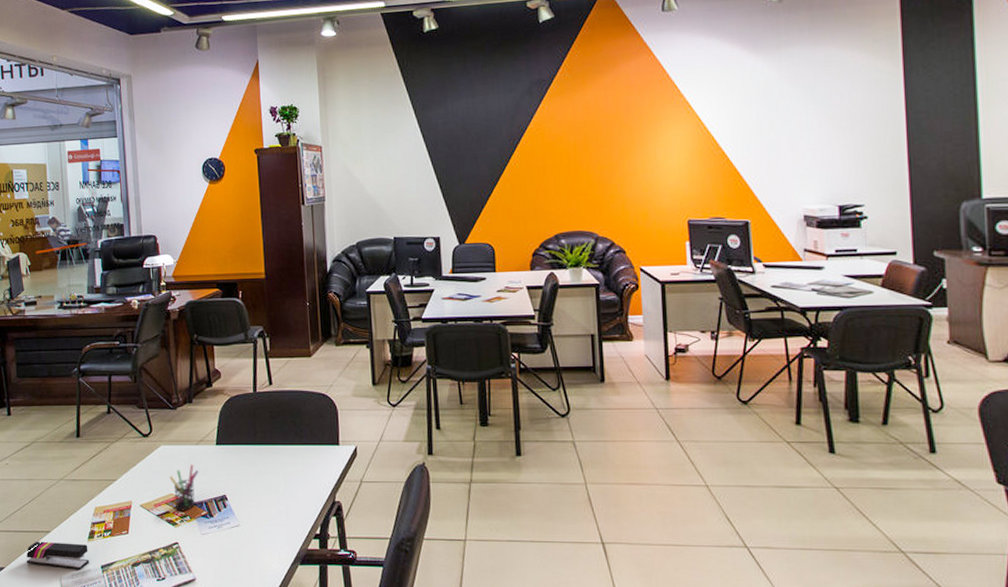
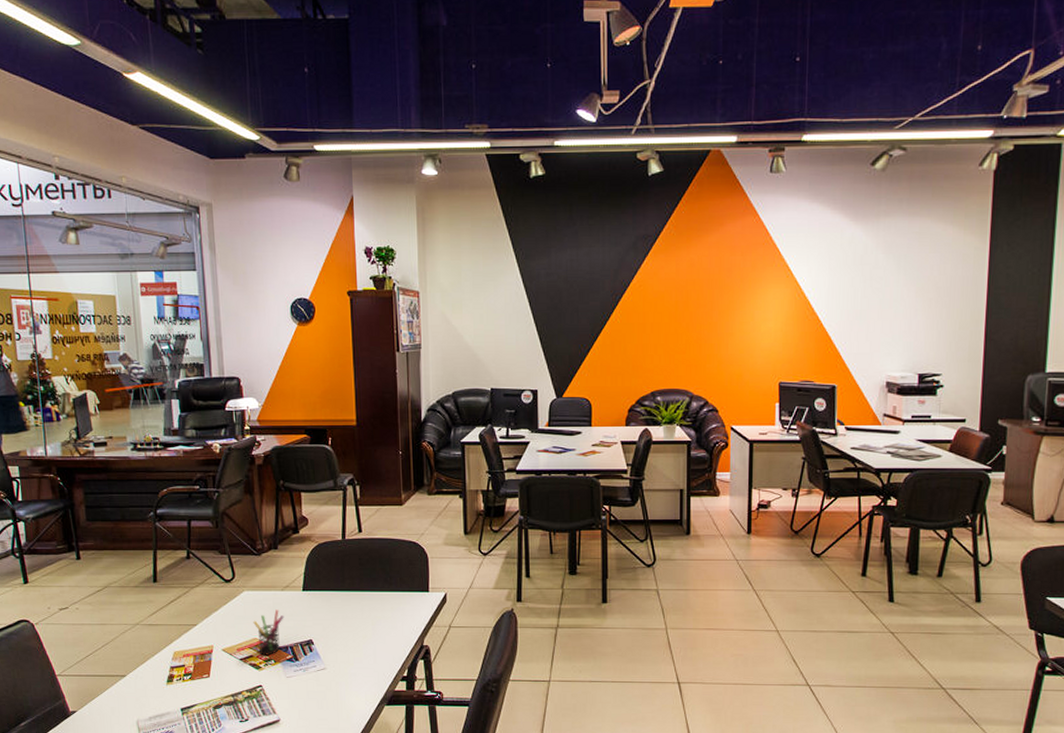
stapler: present [26,541,89,570] -> none [100,685,168,713]

